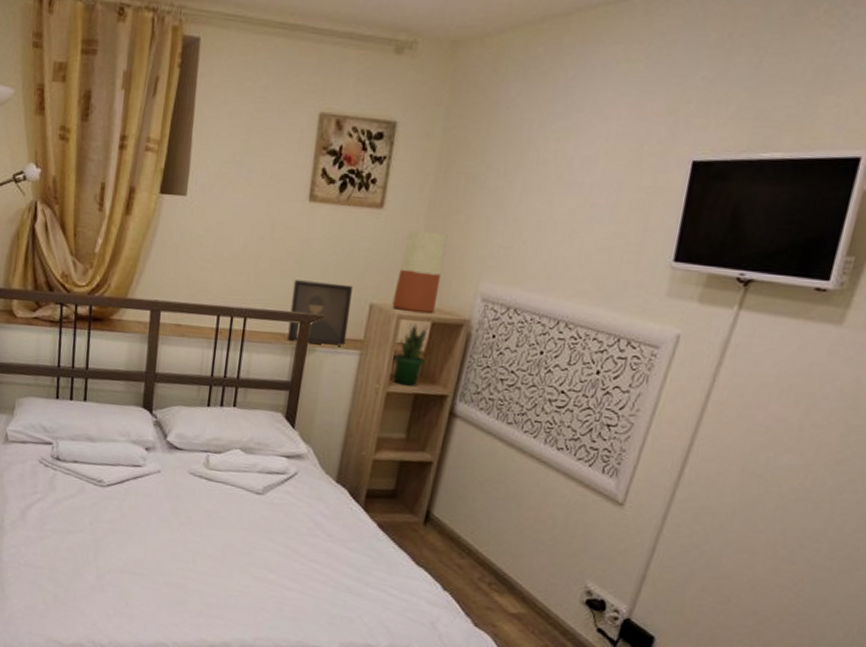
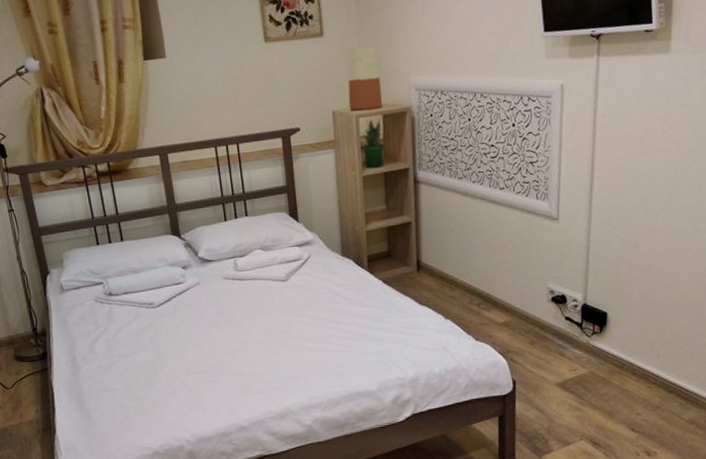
picture frame: present [287,280,352,346] -> none [268,100,322,154]

